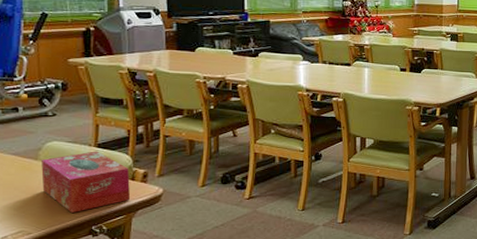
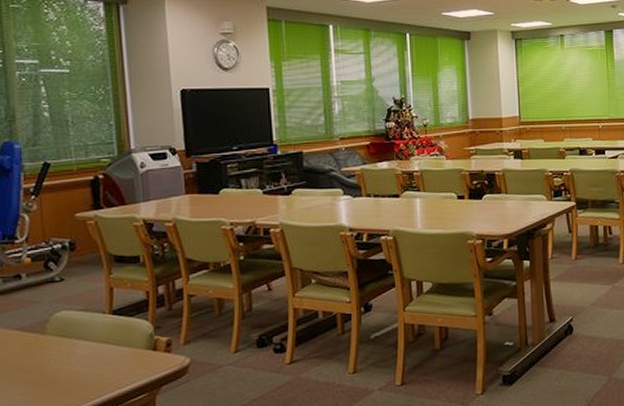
tissue box: present [41,151,131,213] -> none [50,318,153,394]

